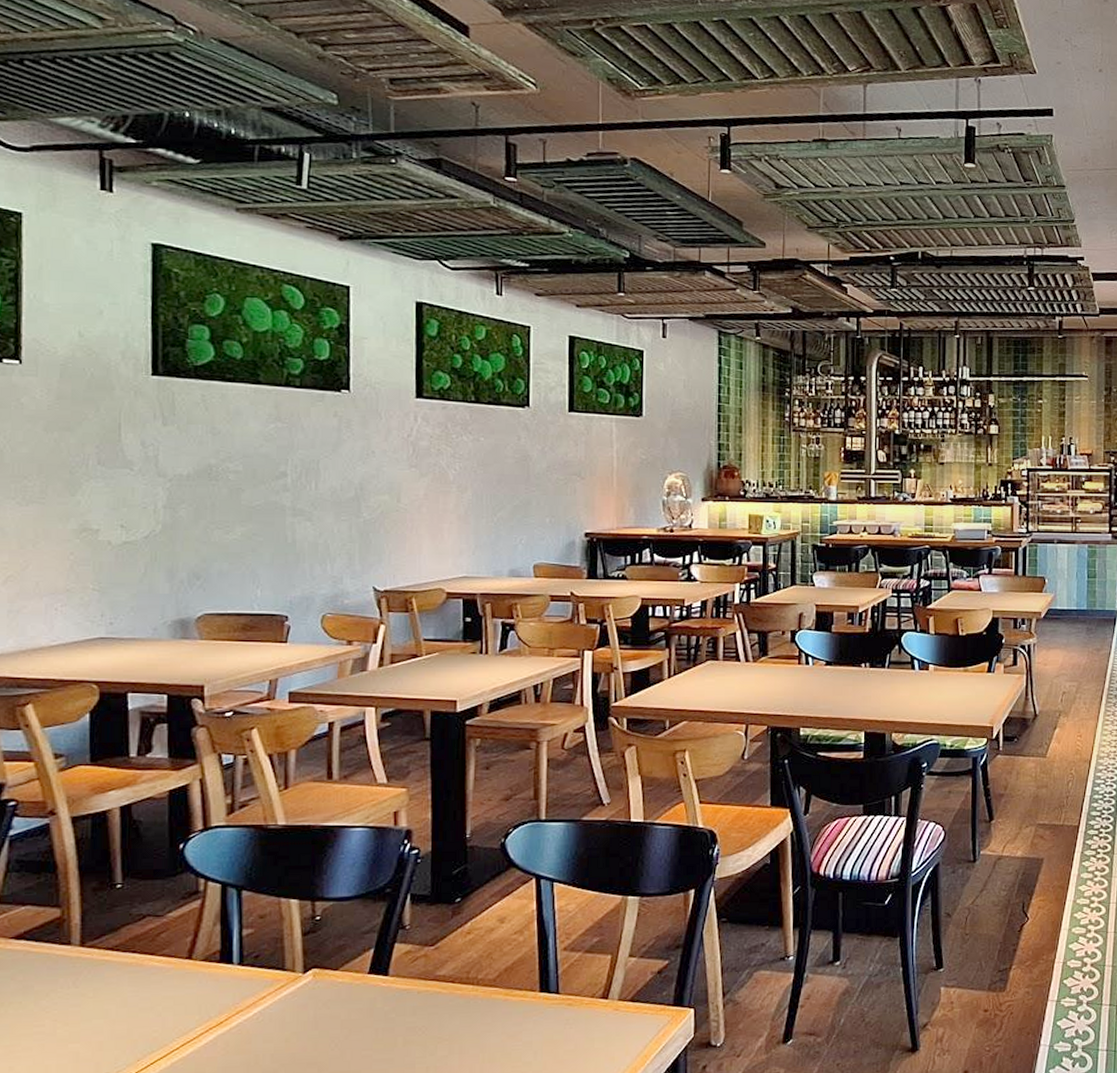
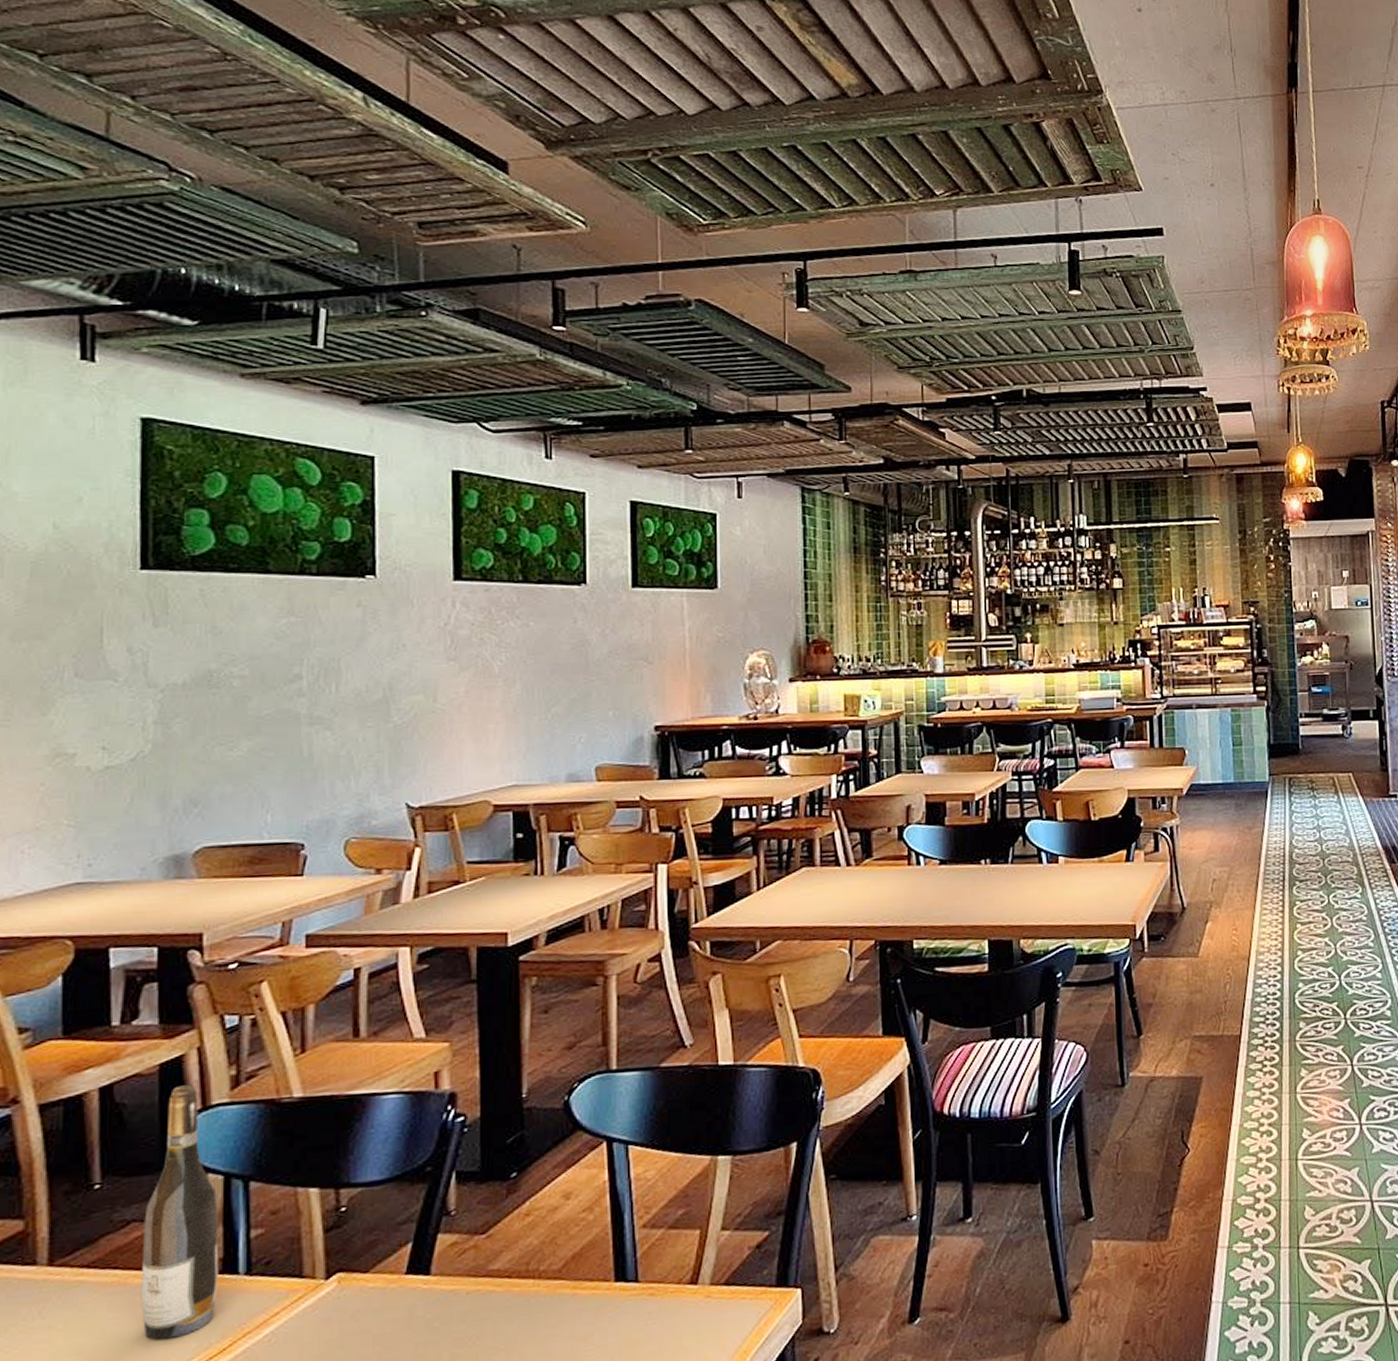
wine bottle: none [154,809,217,1011] -> present [140,1084,219,1340]

